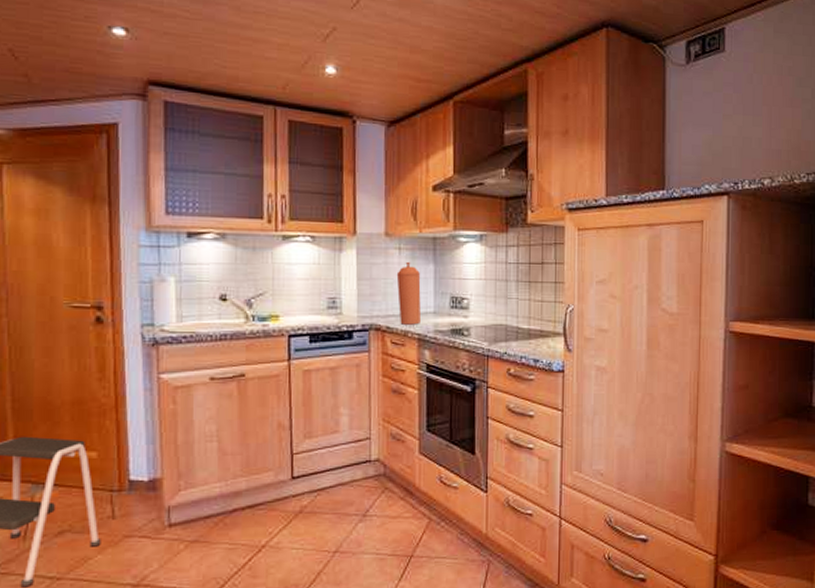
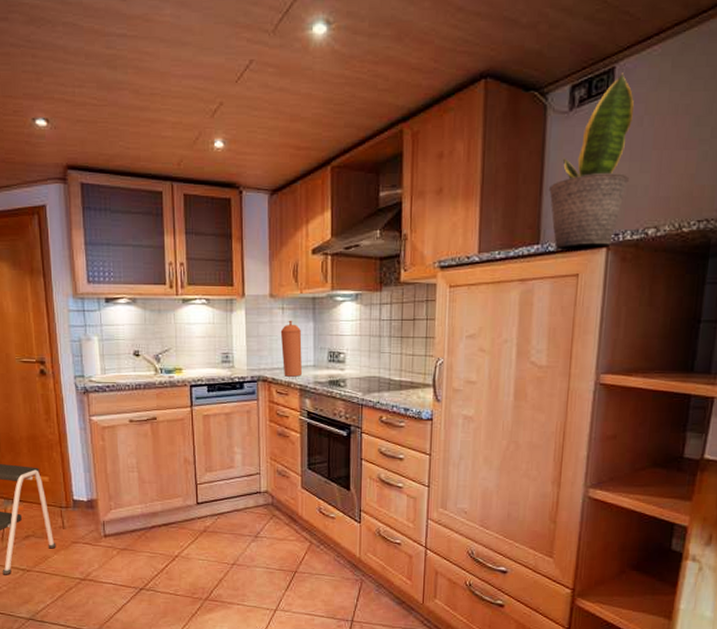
potted plant: none [671,33,744,198] -> present [549,73,634,250]

